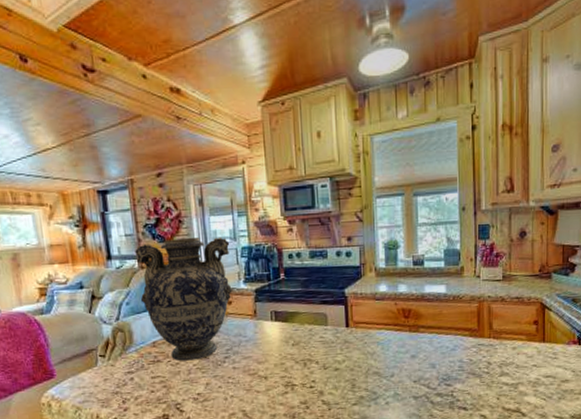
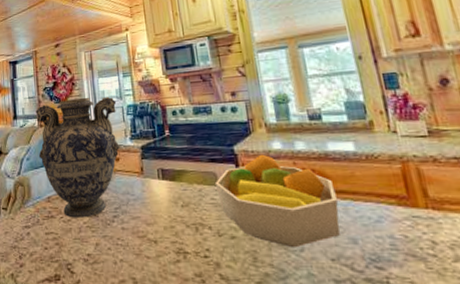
fruit bowl: none [325,296,425,375] -> present [215,154,340,248]

